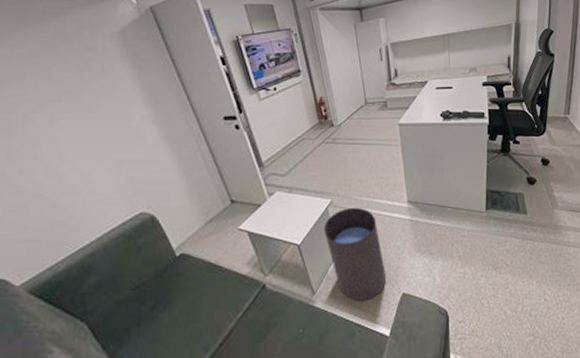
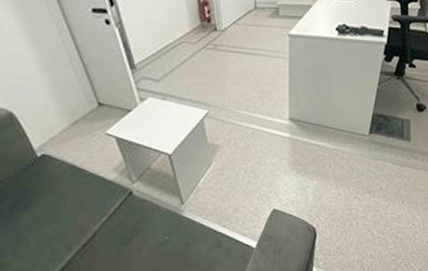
waste bin: present [324,207,387,302] -> none [198,120,259,214]

